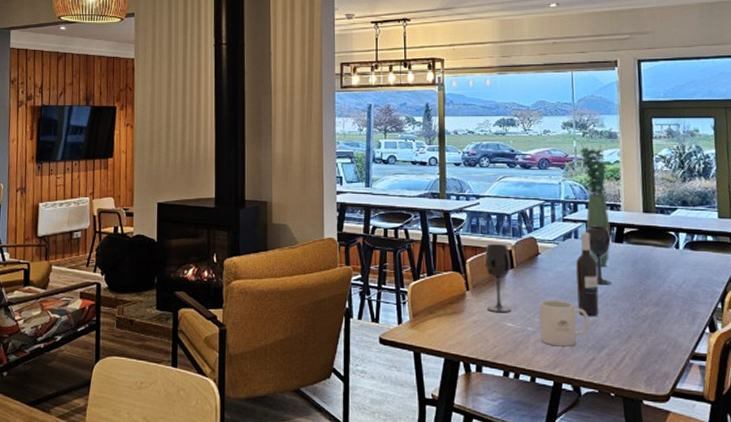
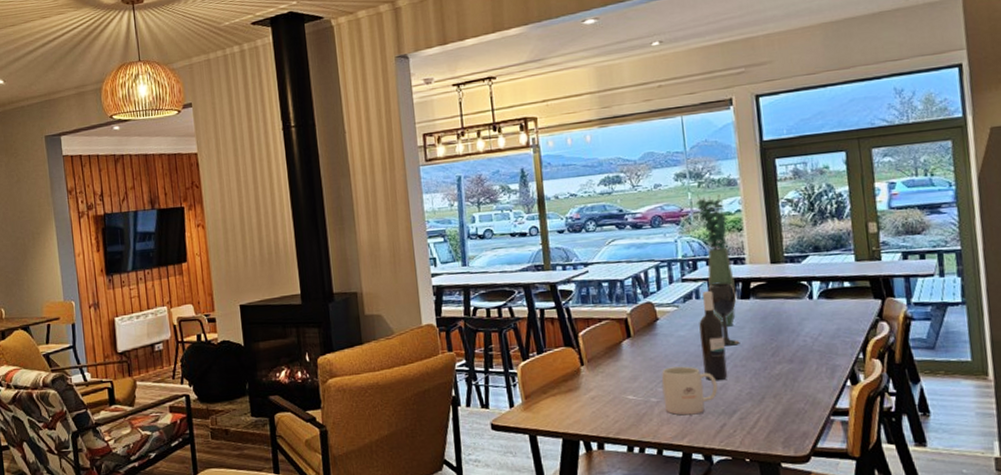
wine glass: present [484,243,512,313] -> none [598,312,632,386]

